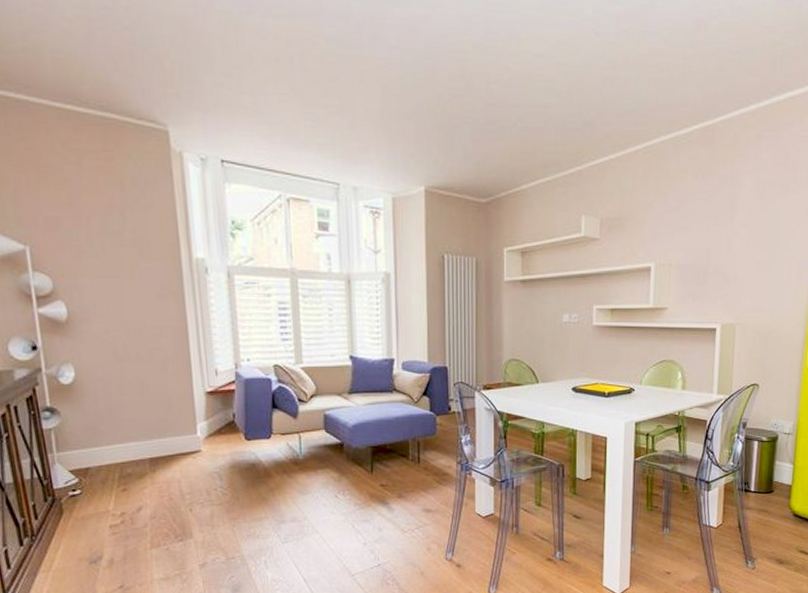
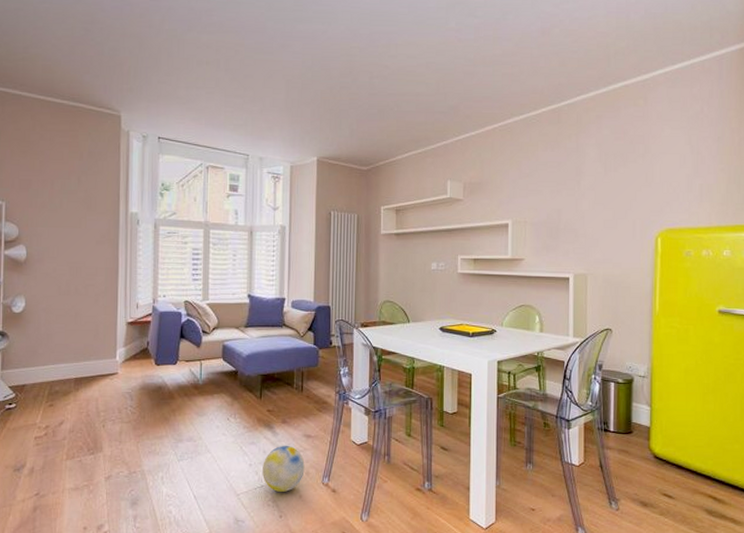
ball: none [379,521,426,570] -> present [262,445,305,492]

